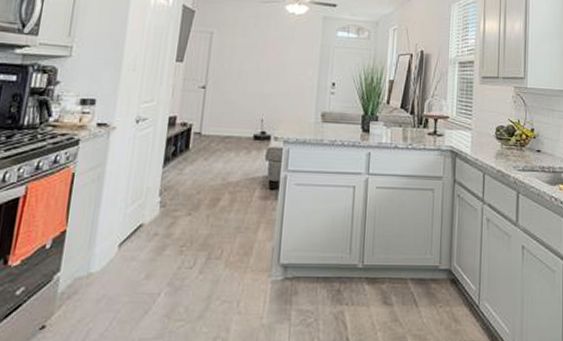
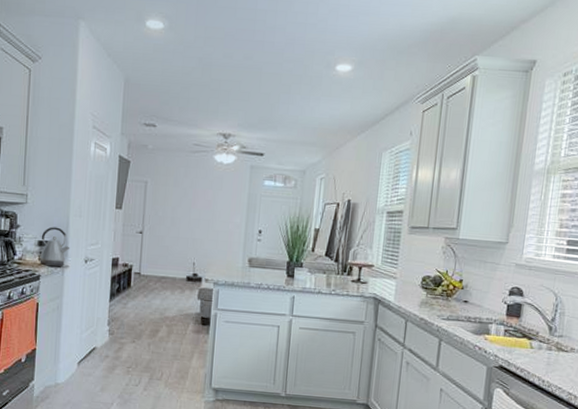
kettle: none [78,82,120,129] -> present [37,227,70,267]

